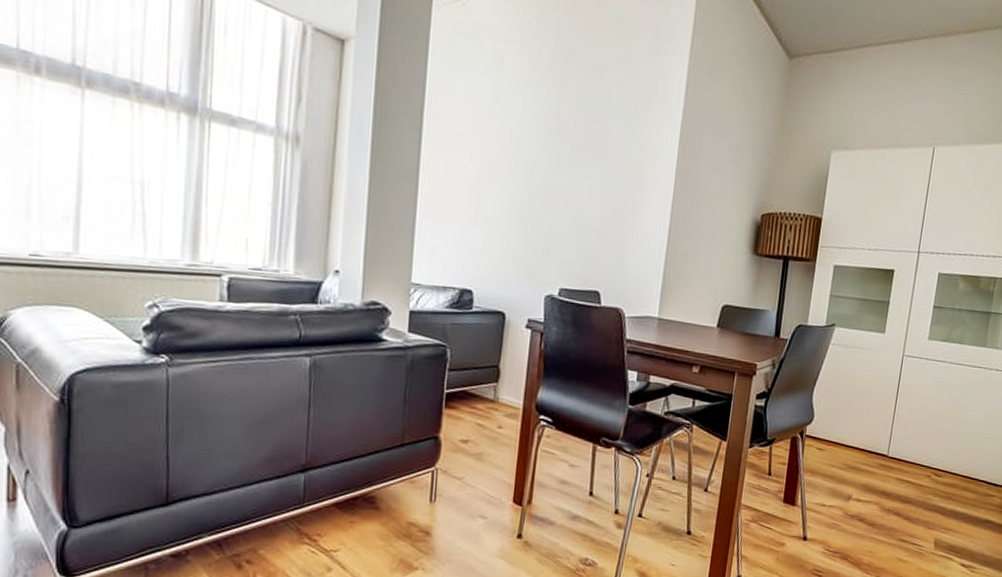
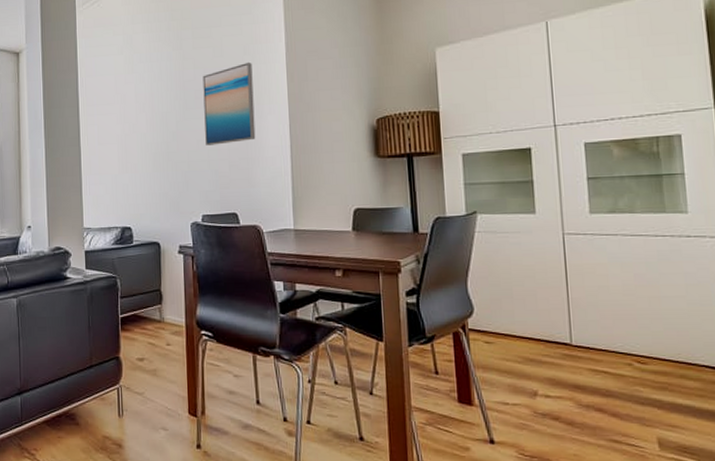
wall art: none [575,121,643,213] -> present [202,62,256,146]

